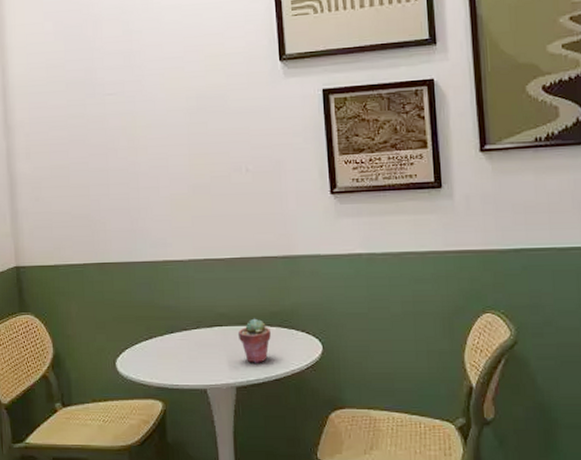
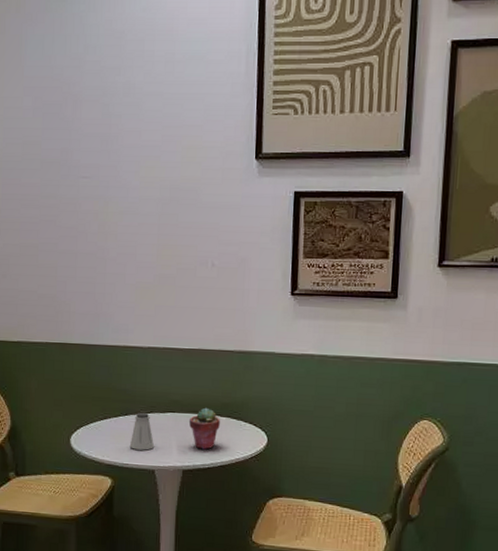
saltshaker: none [178,328,205,369] -> present [129,412,155,450]

